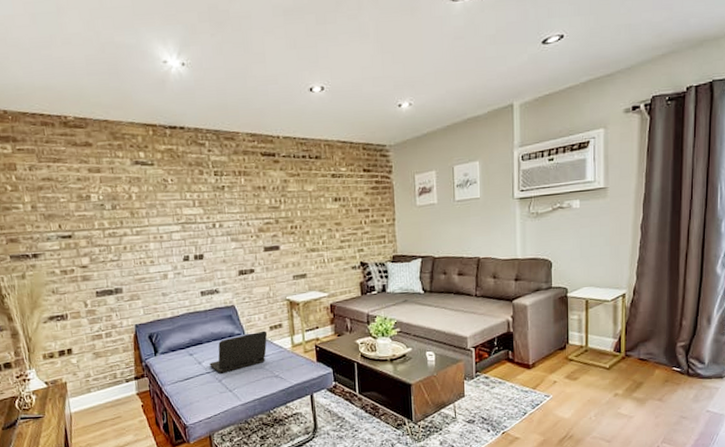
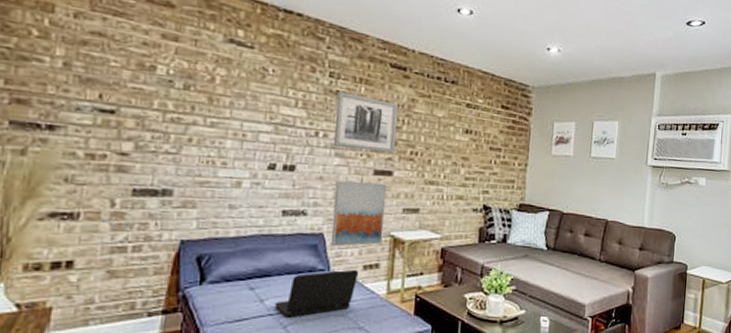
wall art: none [223,186,278,234] -> present [333,92,399,153]
wall art: none [236,257,281,315] -> present [330,181,387,247]

